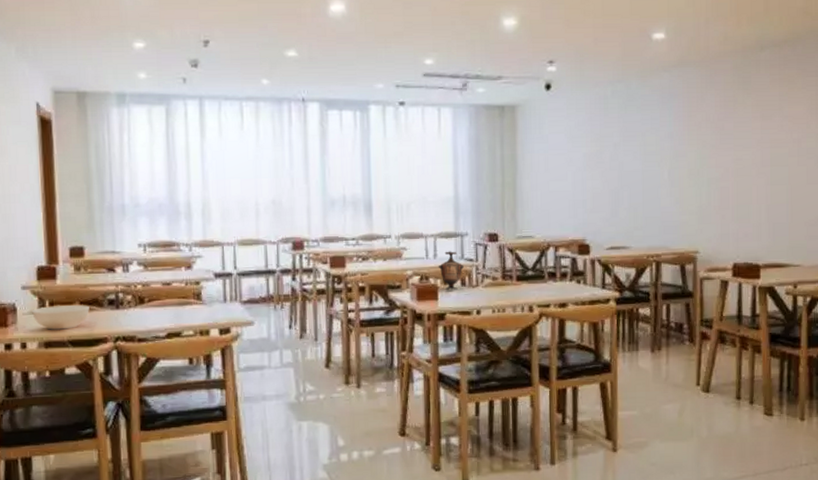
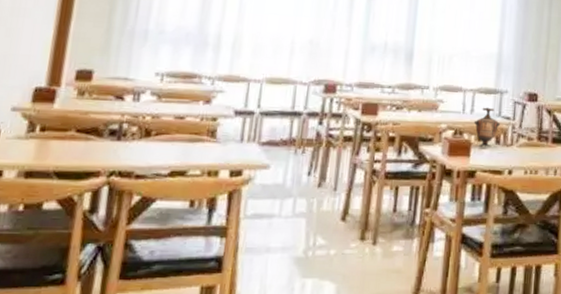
bowl: present [32,305,90,330] -> none [17,132,87,159]

